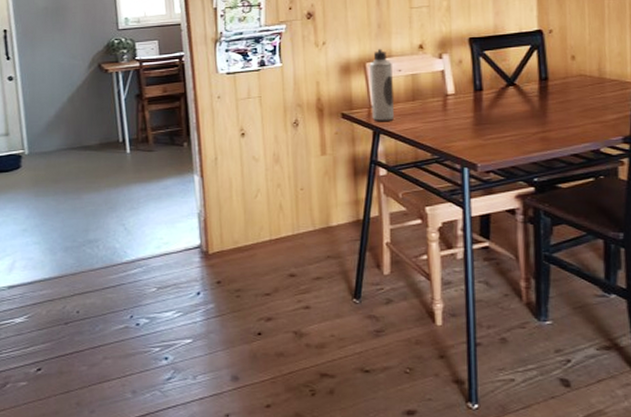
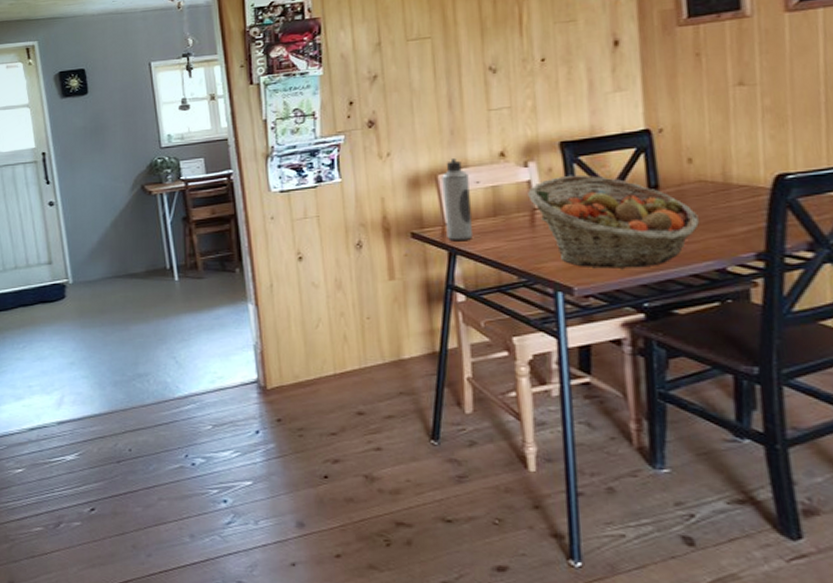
fruit basket: none [442,66,580,148] -> present [528,174,701,269]

